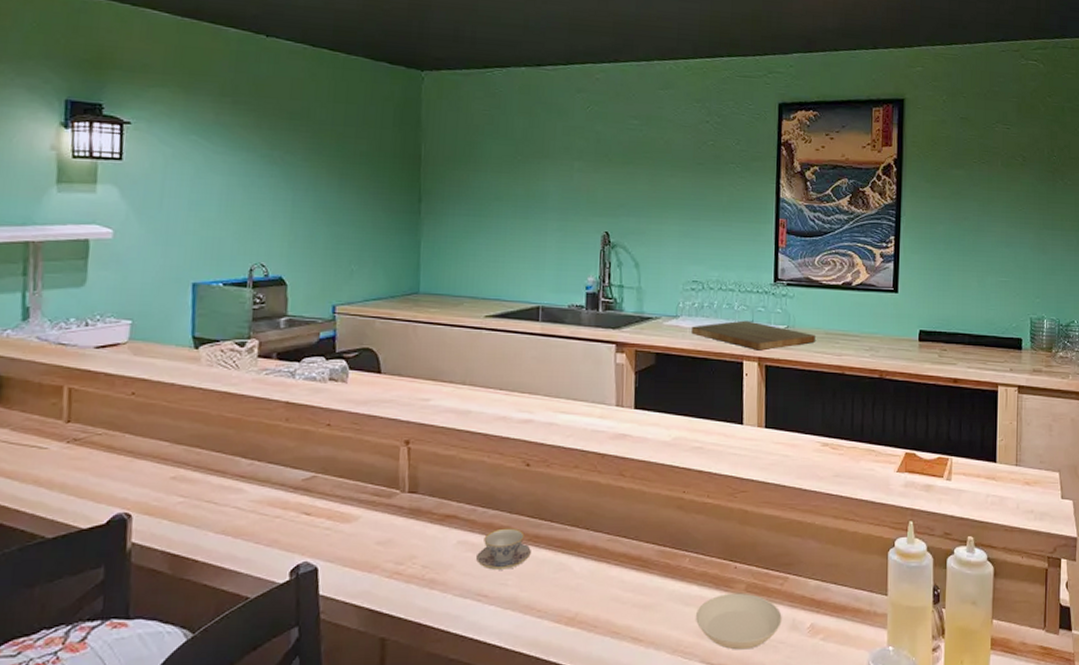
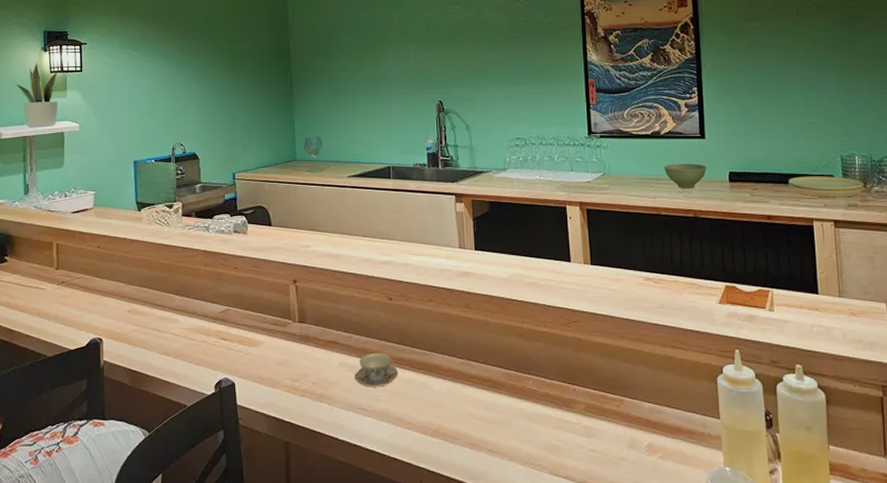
potted plant: none [16,142,93,232] -> present [15,63,64,128]
wine glass: none [431,265,457,310] -> present [304,136,324,173]
cutting board: present [691,320,815,351] -> none [518,170,630,196]
saucer: present [696,593,782,650] -> none [542,412,621,464]
bowl: none [851,319,898,347] -> present [663,163,707,189]
plate: none [977,338,1050,362] -> present [788,176,865,198]

